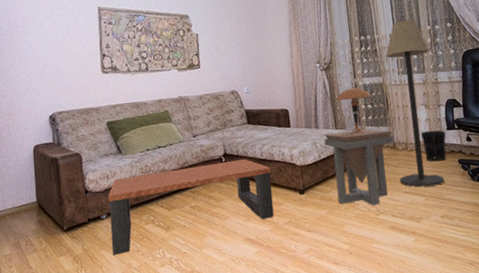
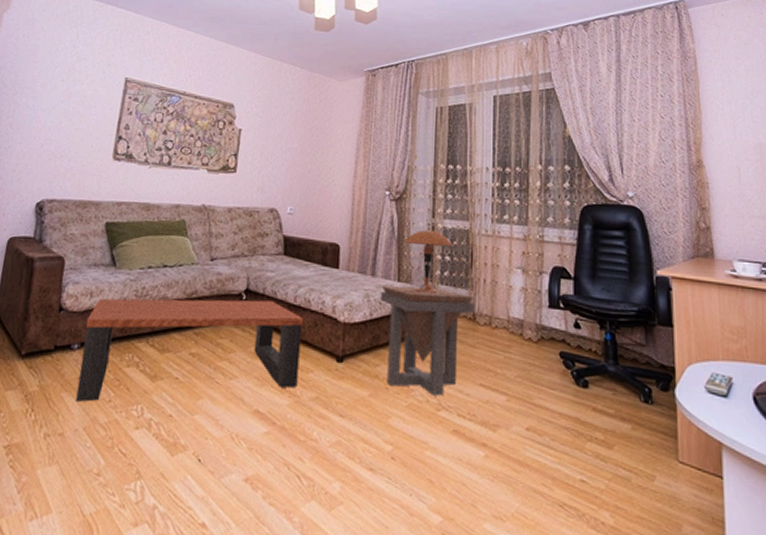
floor lamp: present [386,19,445,187] -> none [475,152,539,383]
wastebasket: present [420,130,446,162] -> none [511,305,547,350]

